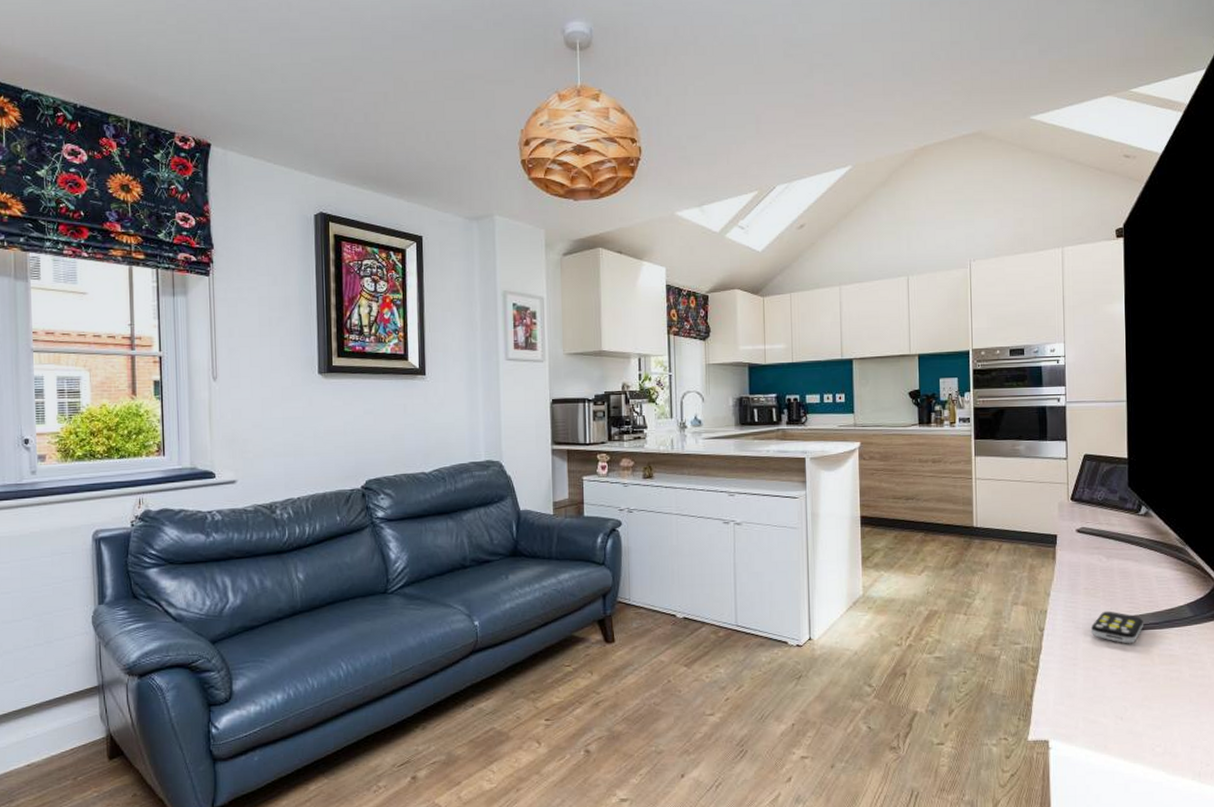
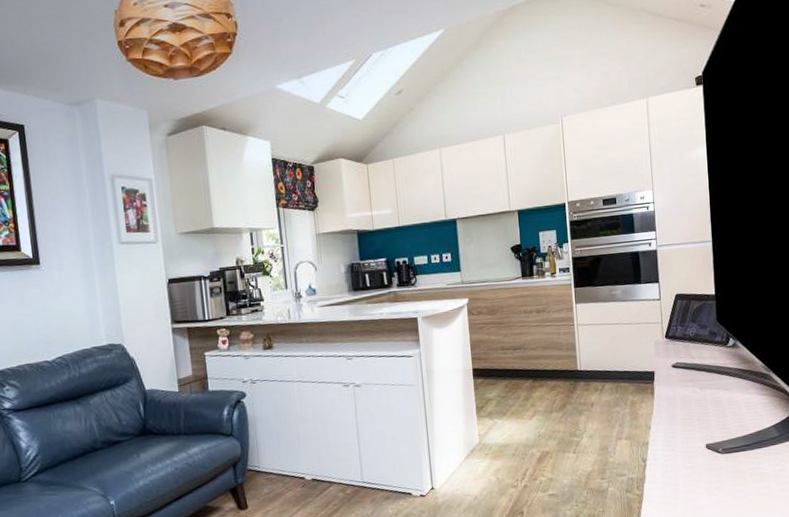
remote control: present [1090,611,1143,644] -> none [688,437,735,467]

